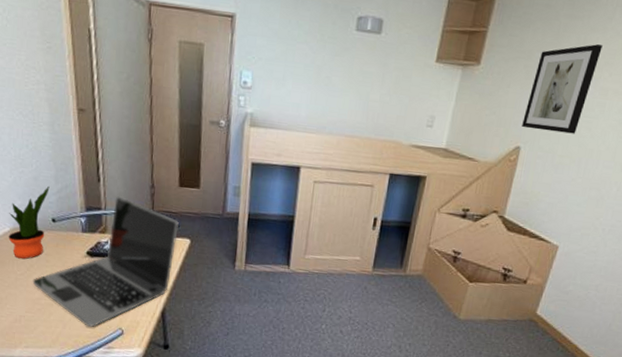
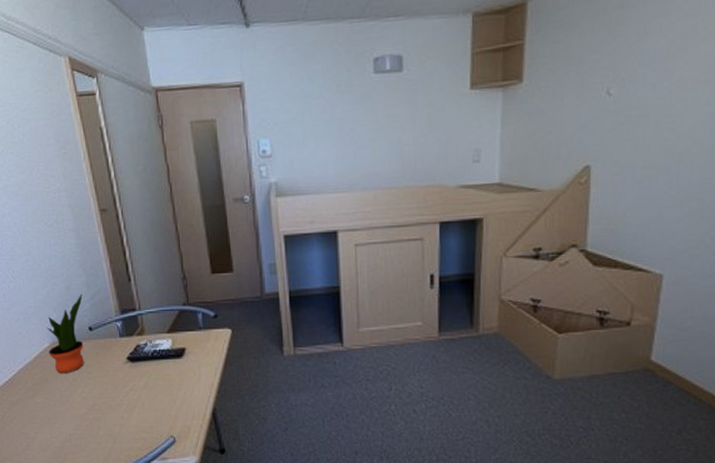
laptop: present [32,195,180,328] -> none [77,292,218,439]
wall art: present [522,44,603,134] -> none [587,31,669,143]

